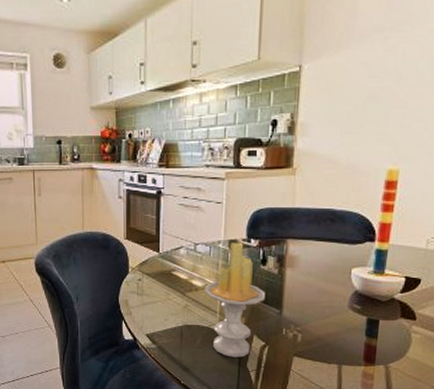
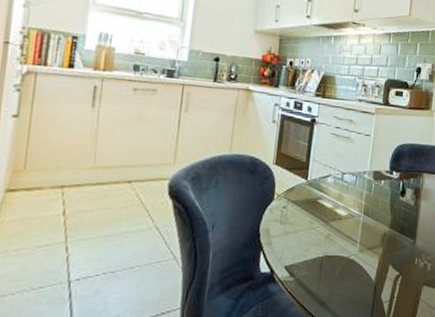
candle: present [204,242,265,358] -> none [347,174,402,289]

